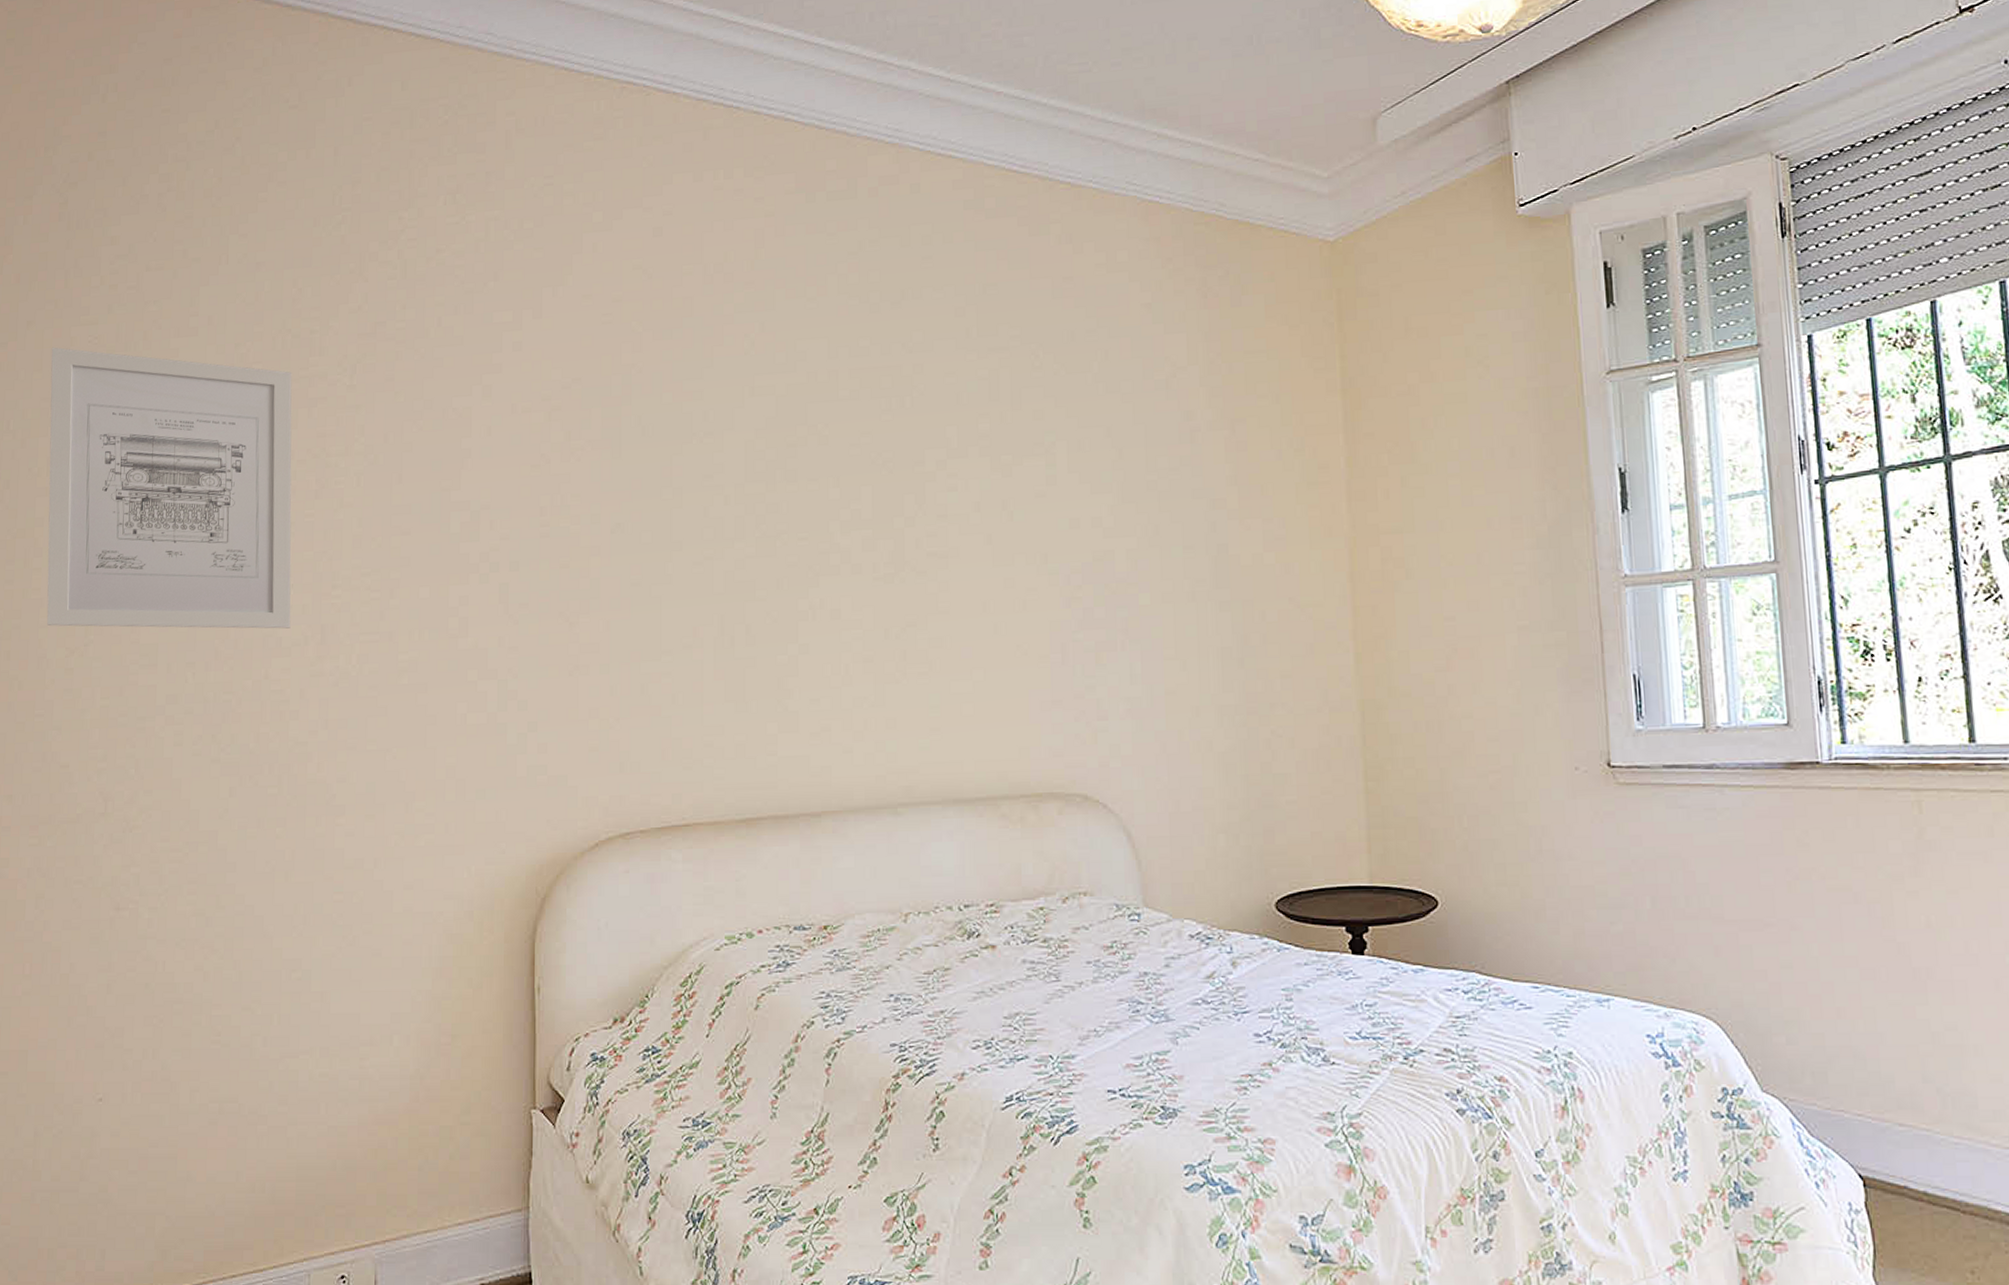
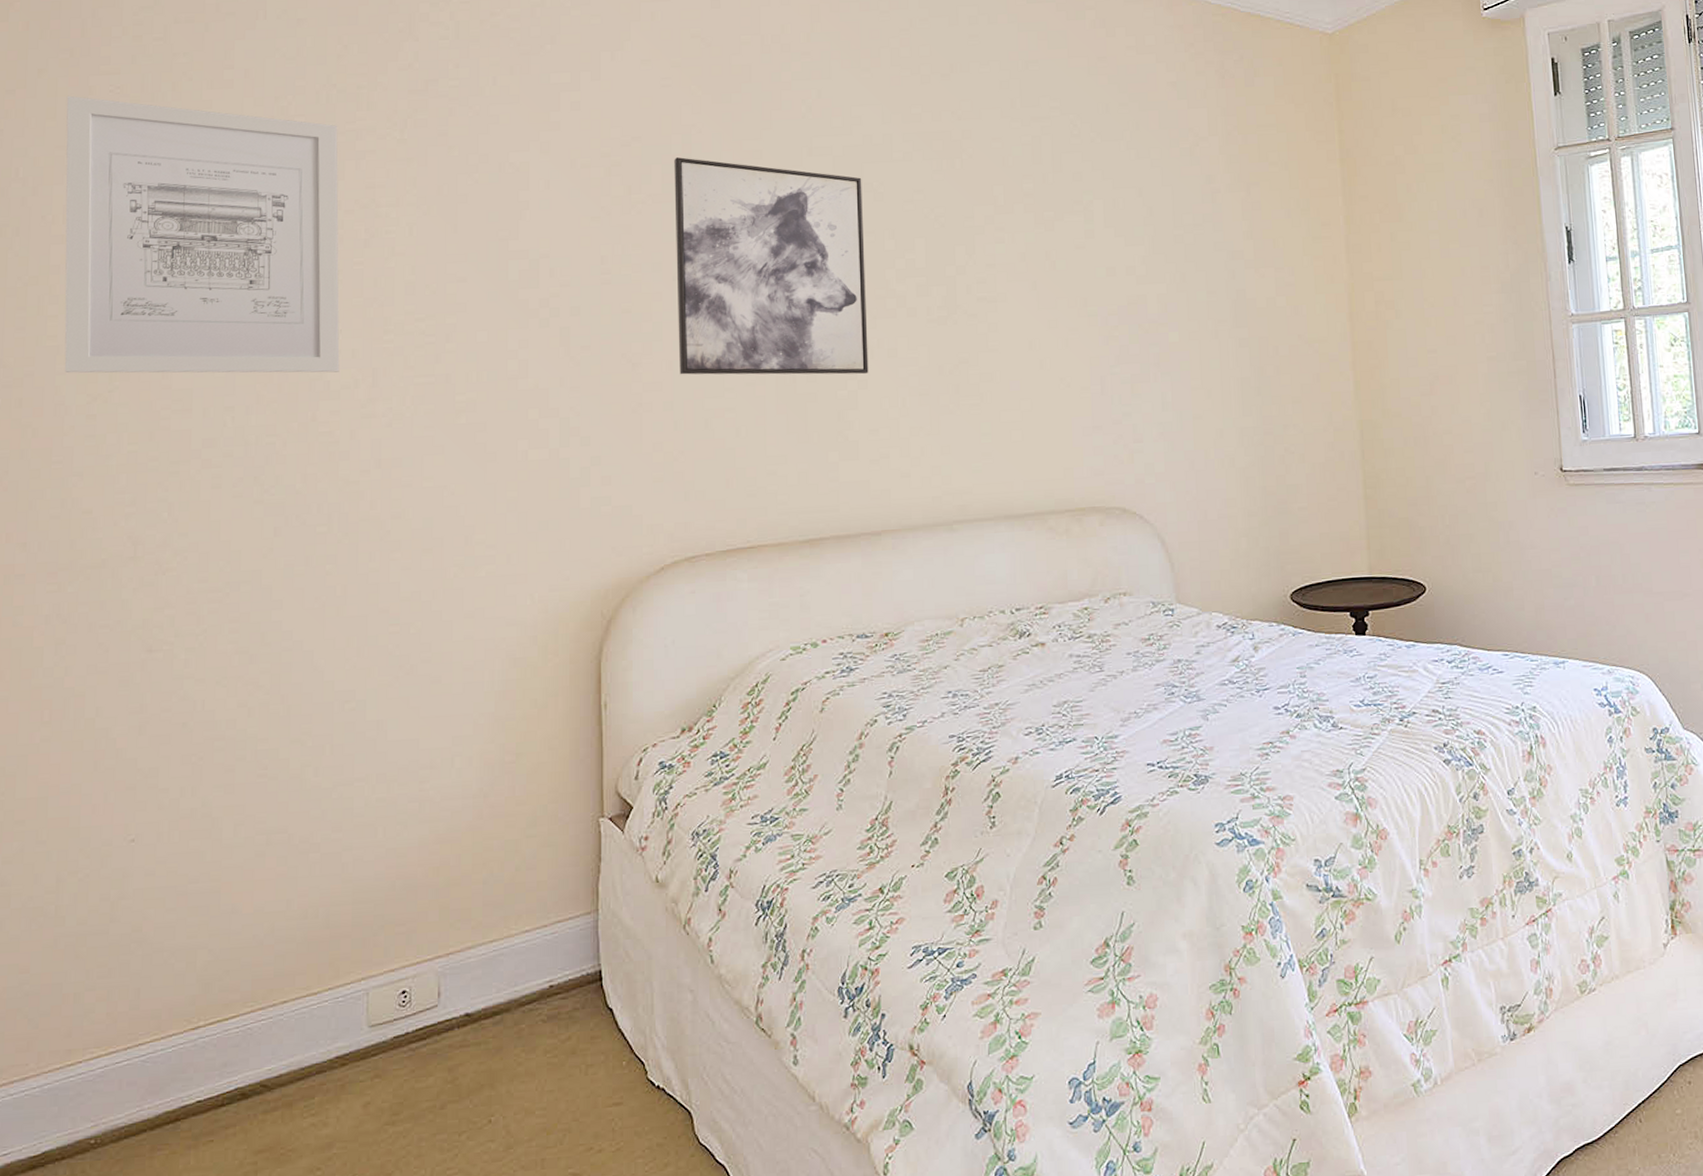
wall art: none [614,399,810,638] -> present [674,157,869,375]

